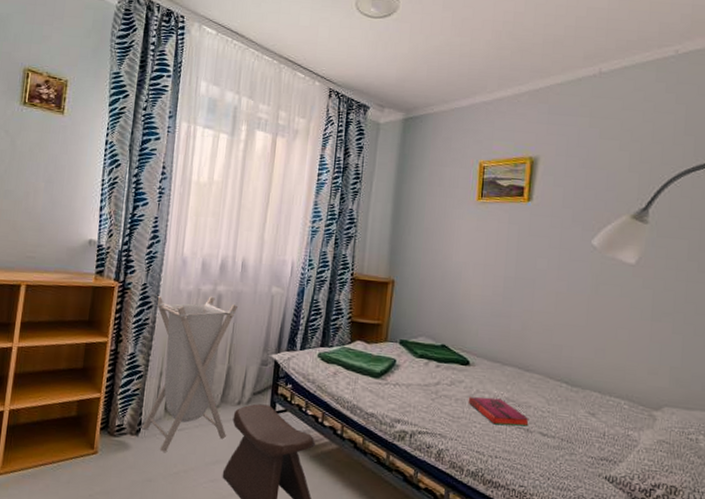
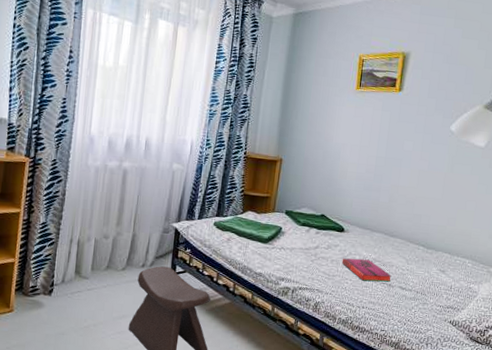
laundry hamper: present [142,296,238,452] -> none [54,171,142,309]

